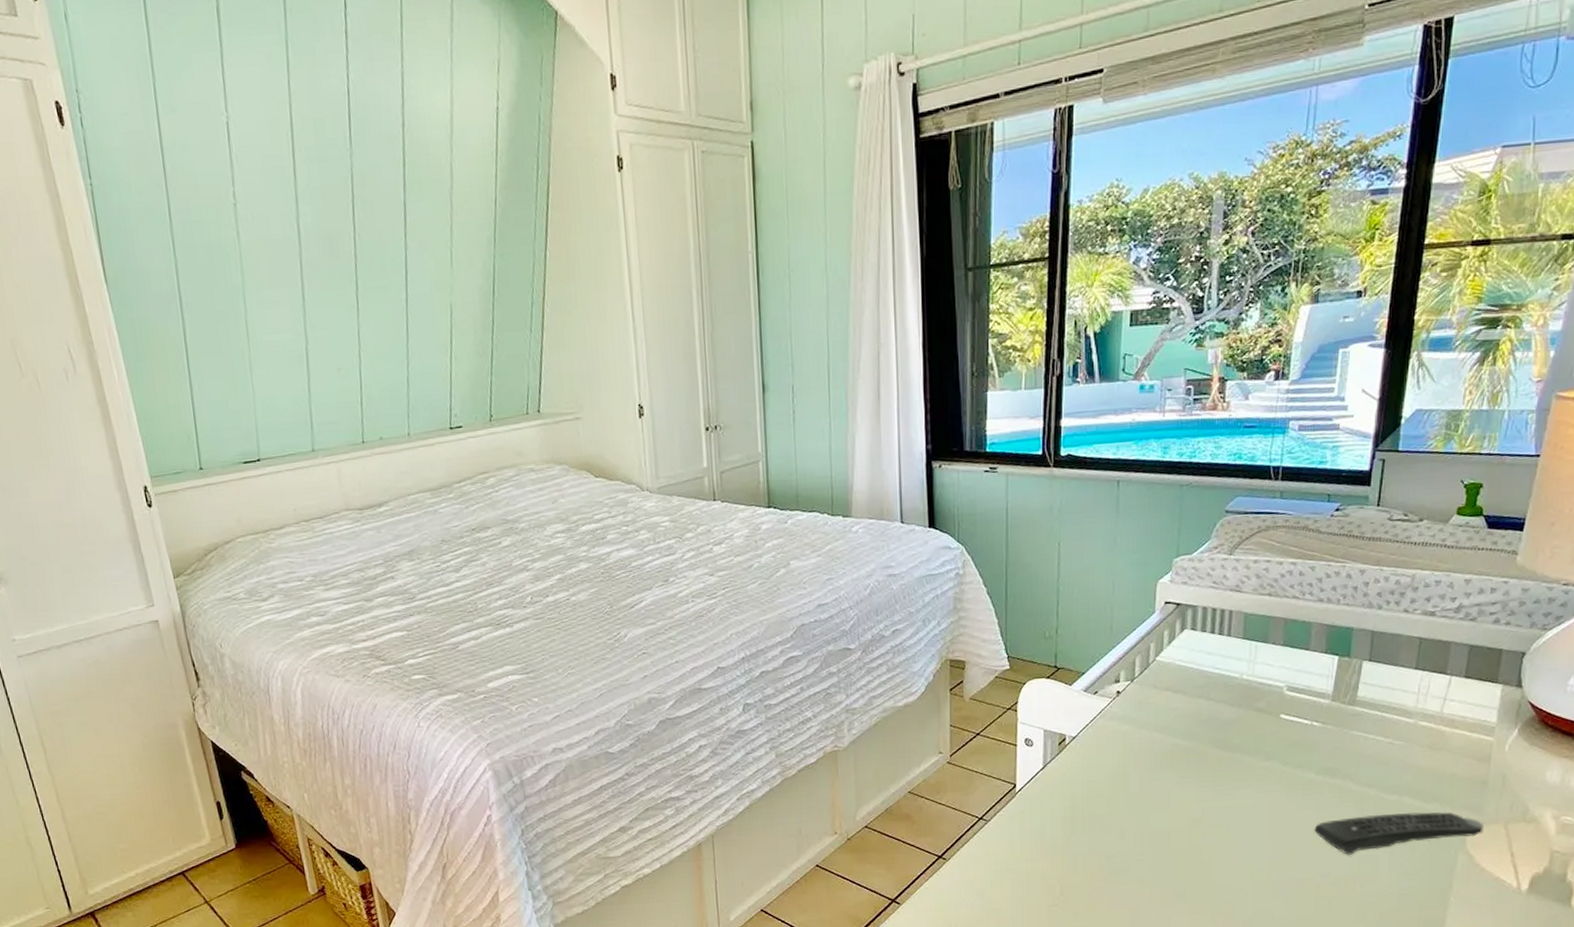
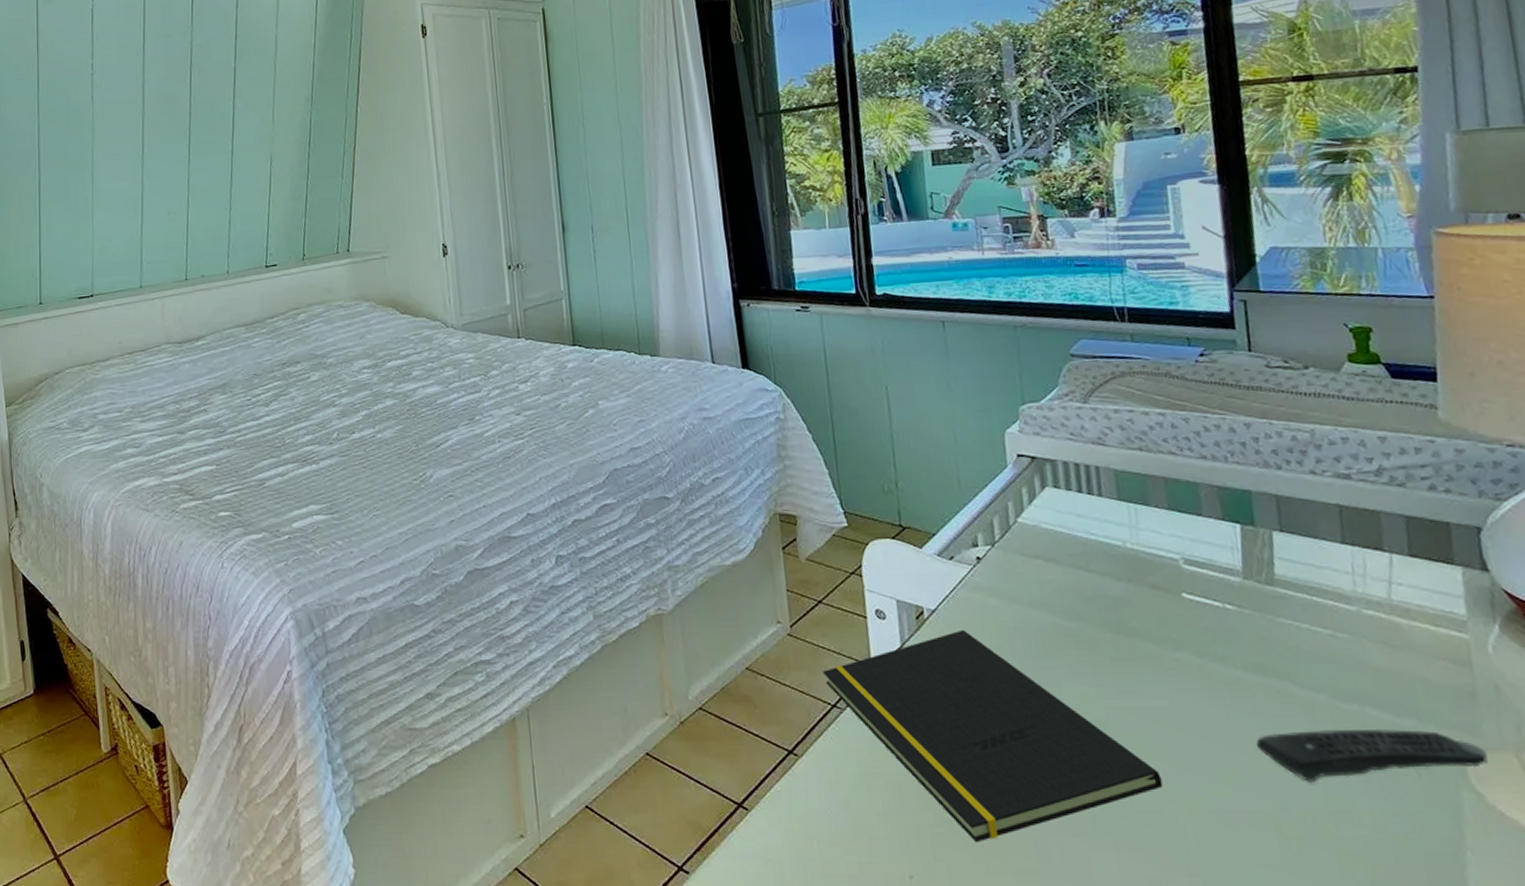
notepad: none [975,751,1237,916] -> present [823,629,1163,843]

